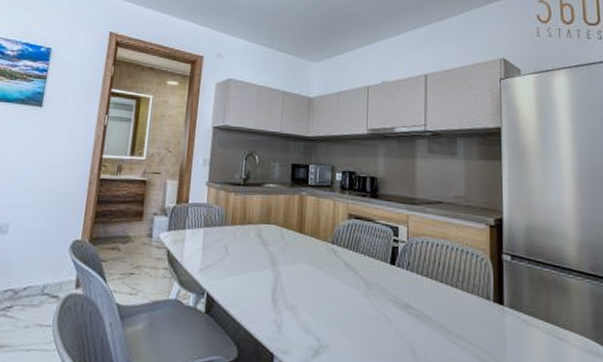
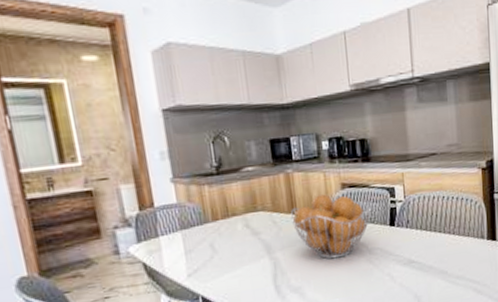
fruit basket: none [297,220,373,286] -> present [290,194,371,259]

